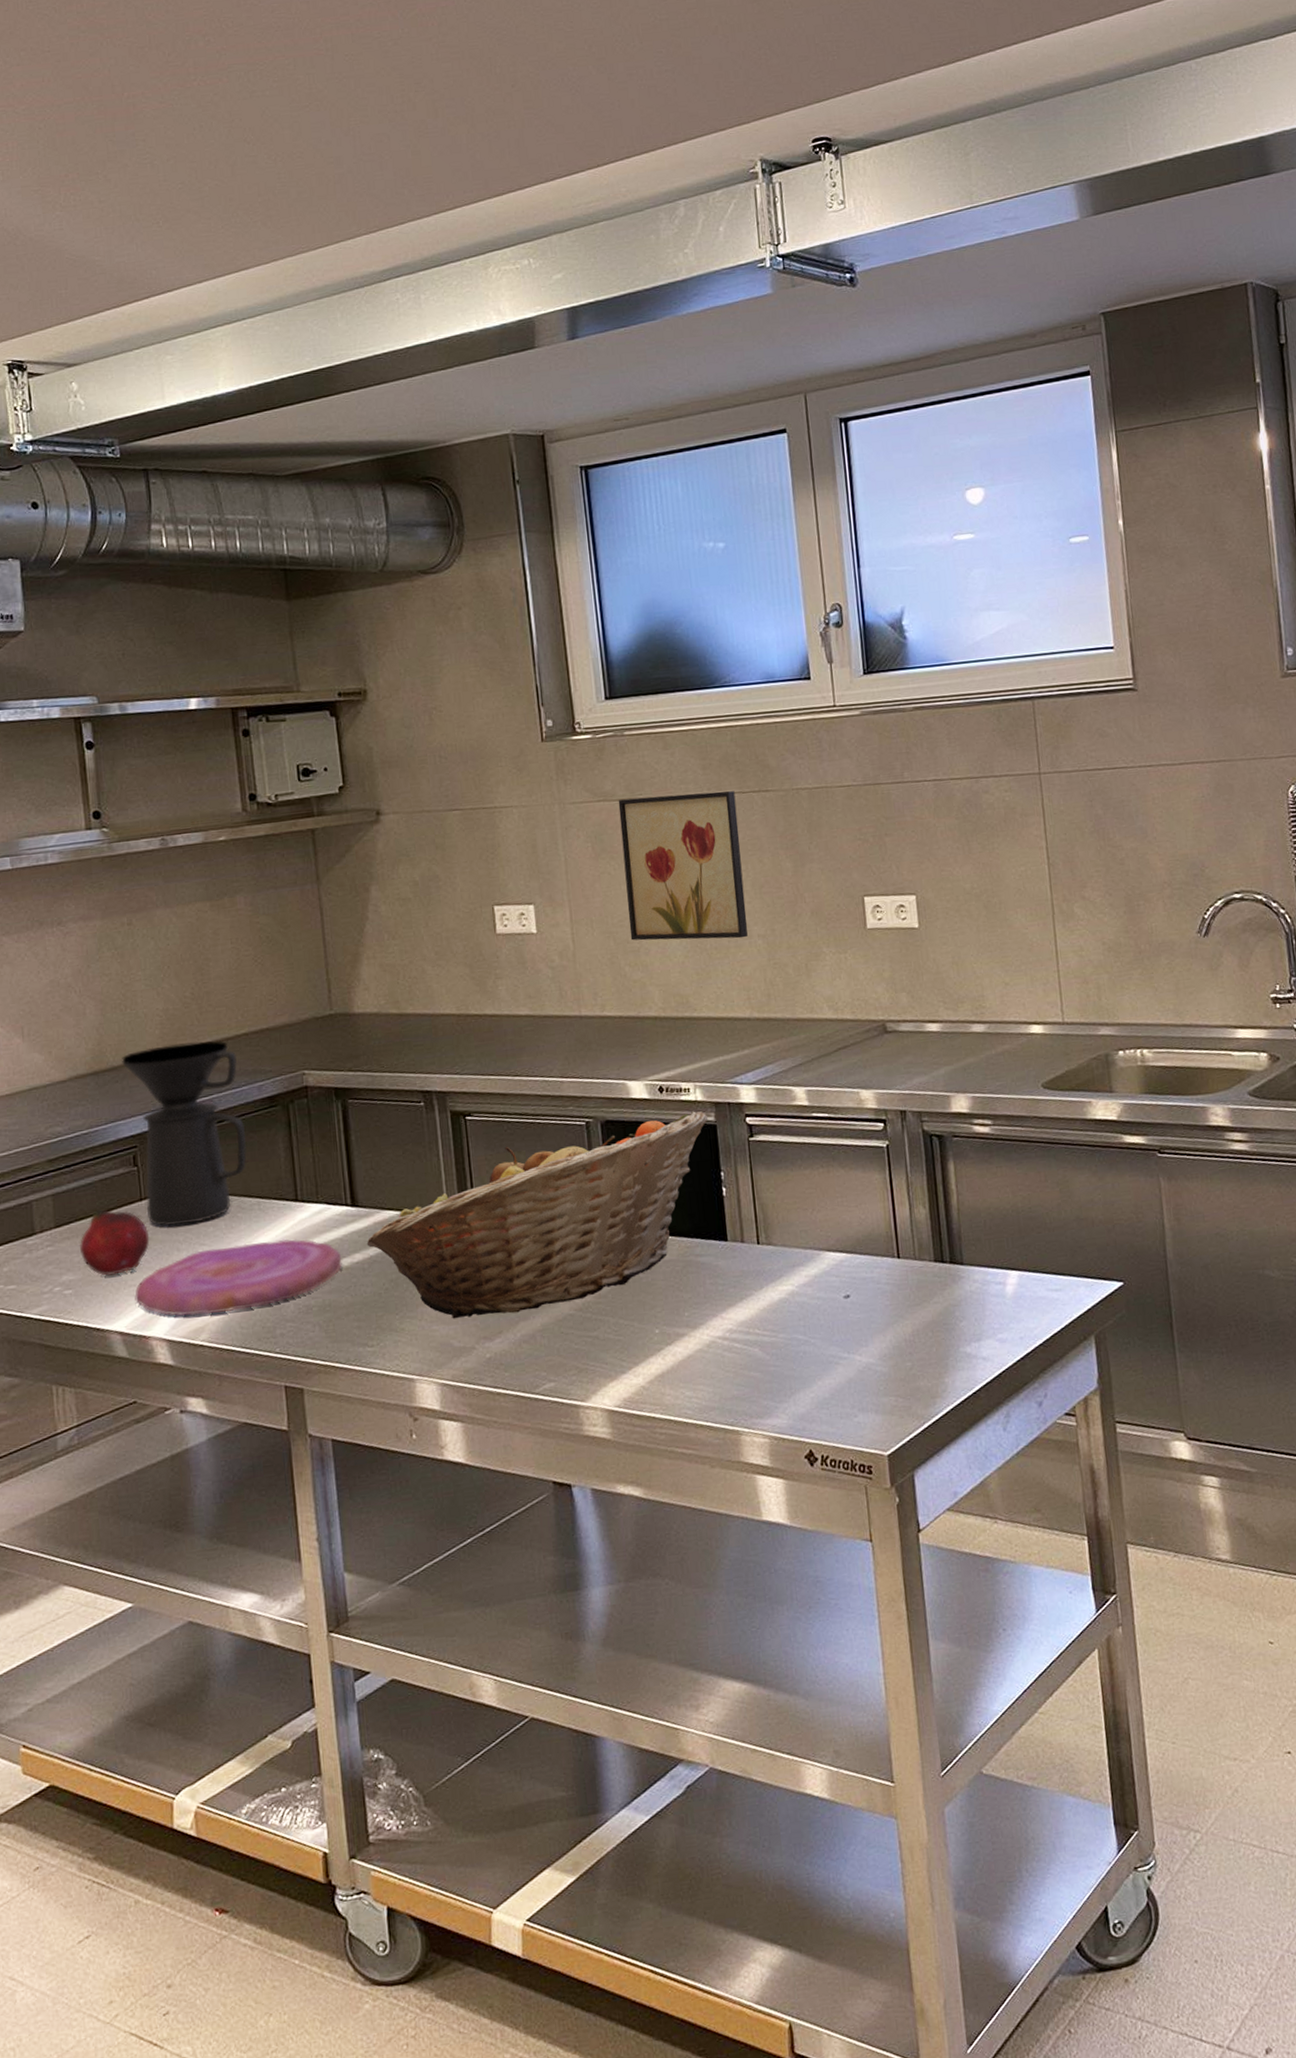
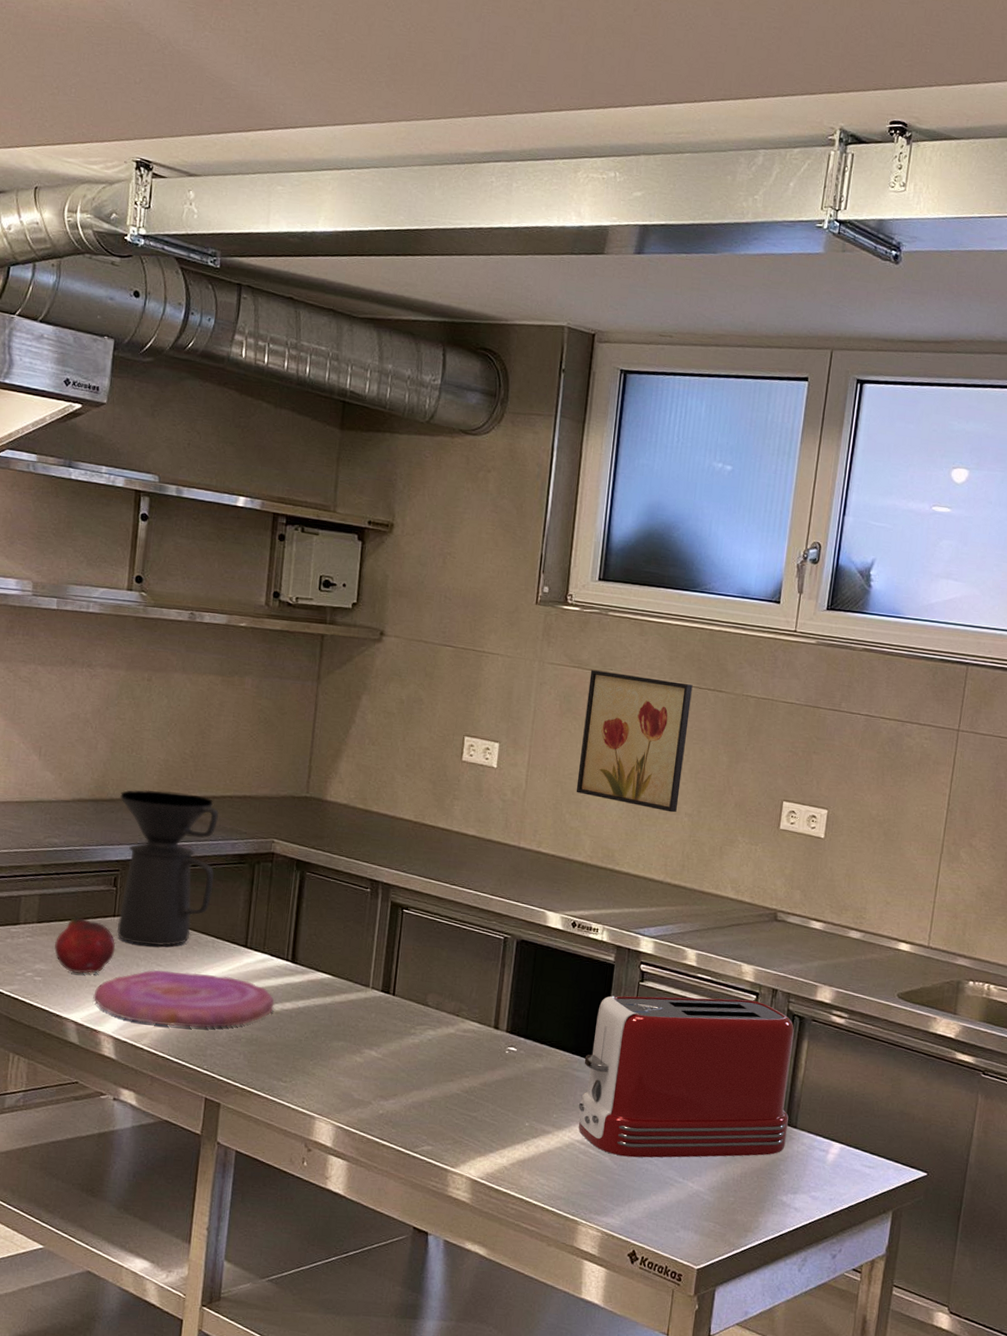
fruit basket: present [366,1111,708,1319] -> none [297,942,608,1083]
toaster: none [706,1129,956,1344] -> present [578,995,794,1158]

